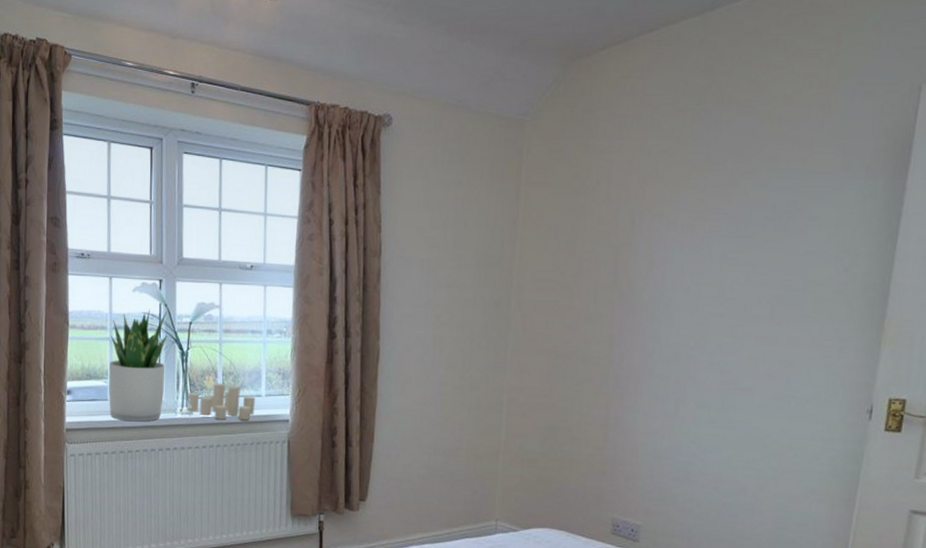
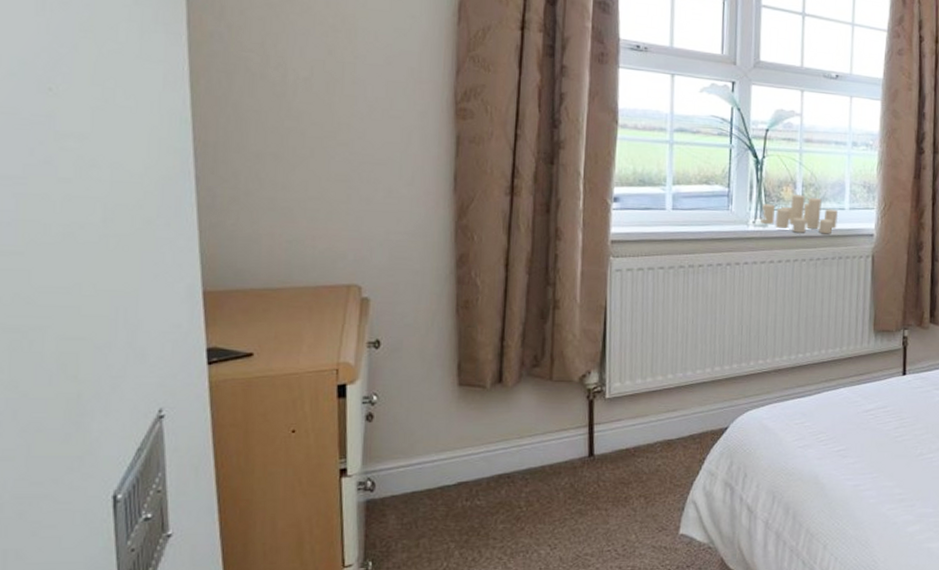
planter: present [109,309,167,422] -> none [667,112,740,234]

